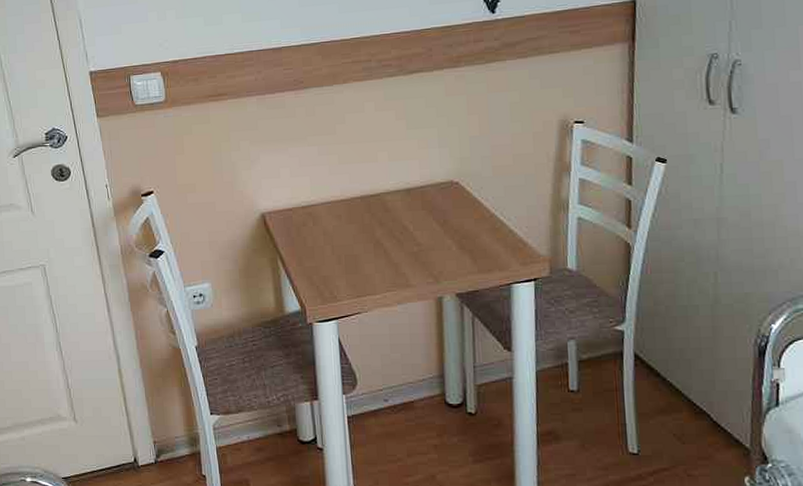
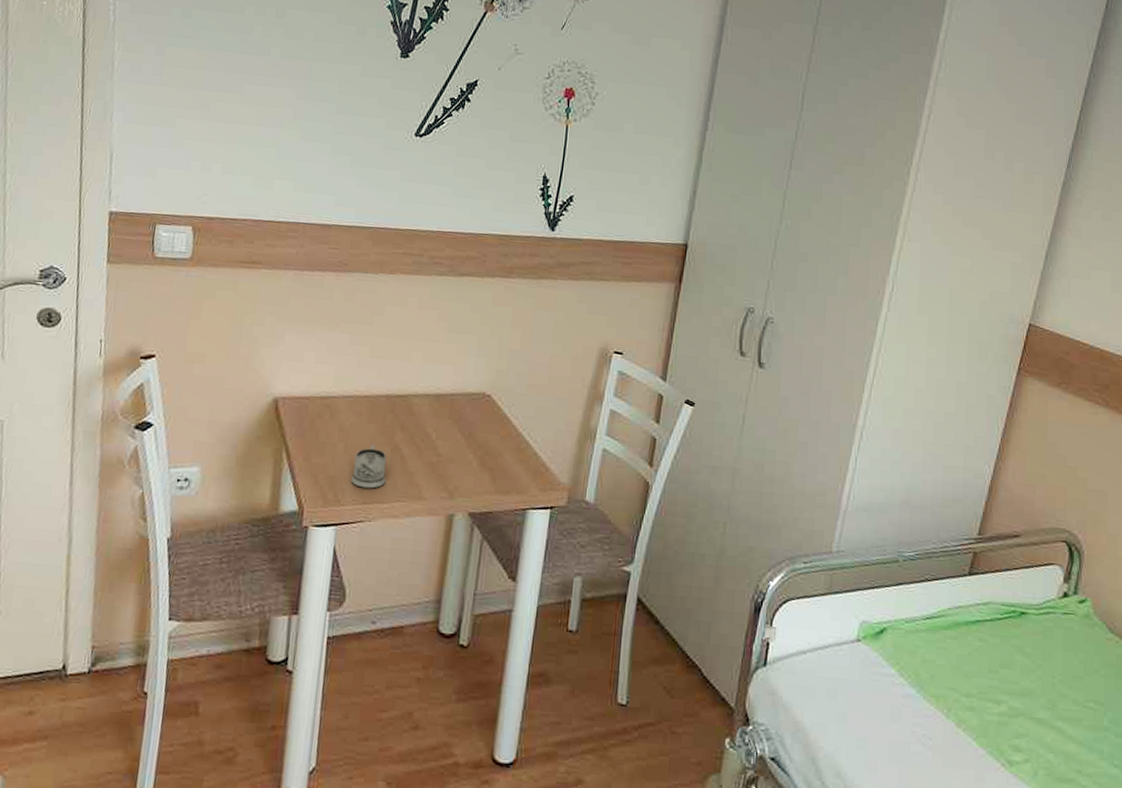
tea glass holder: none [342,243,374,283] -> present [350,444,387,489]

